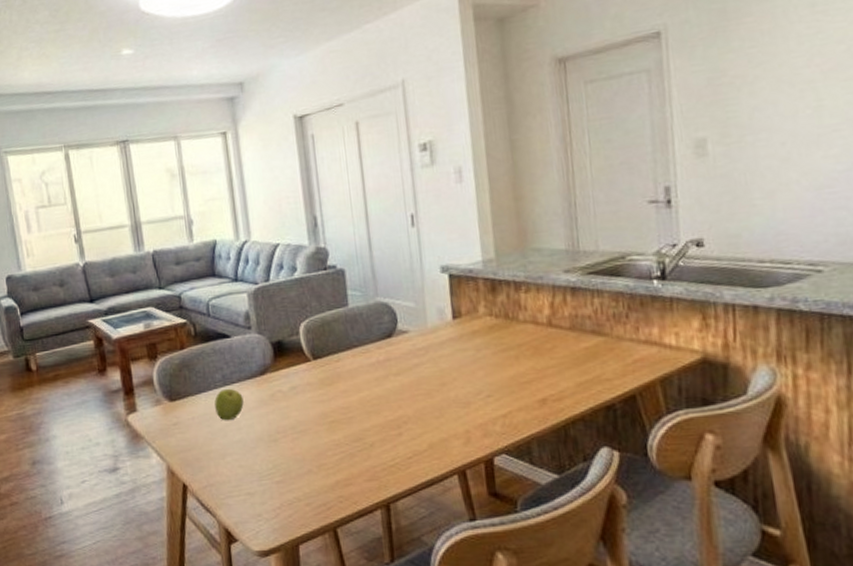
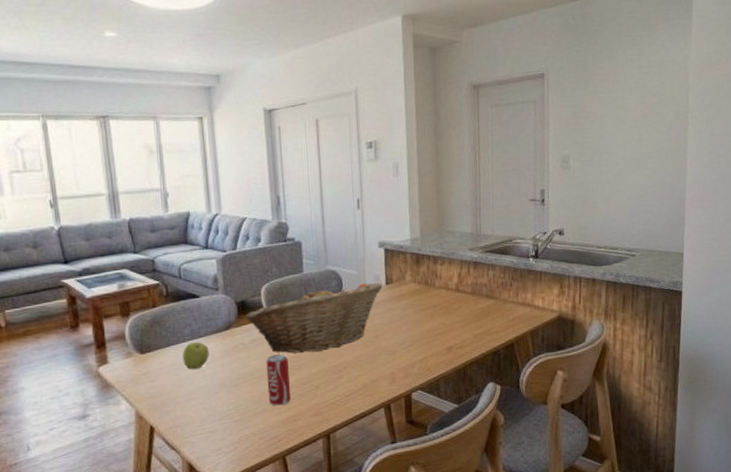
fruit basket: none [283,316,449,404] -> present [245,282,383,354]
beverage can: none [308,404,340,467] -> present [266,354,291,406]

